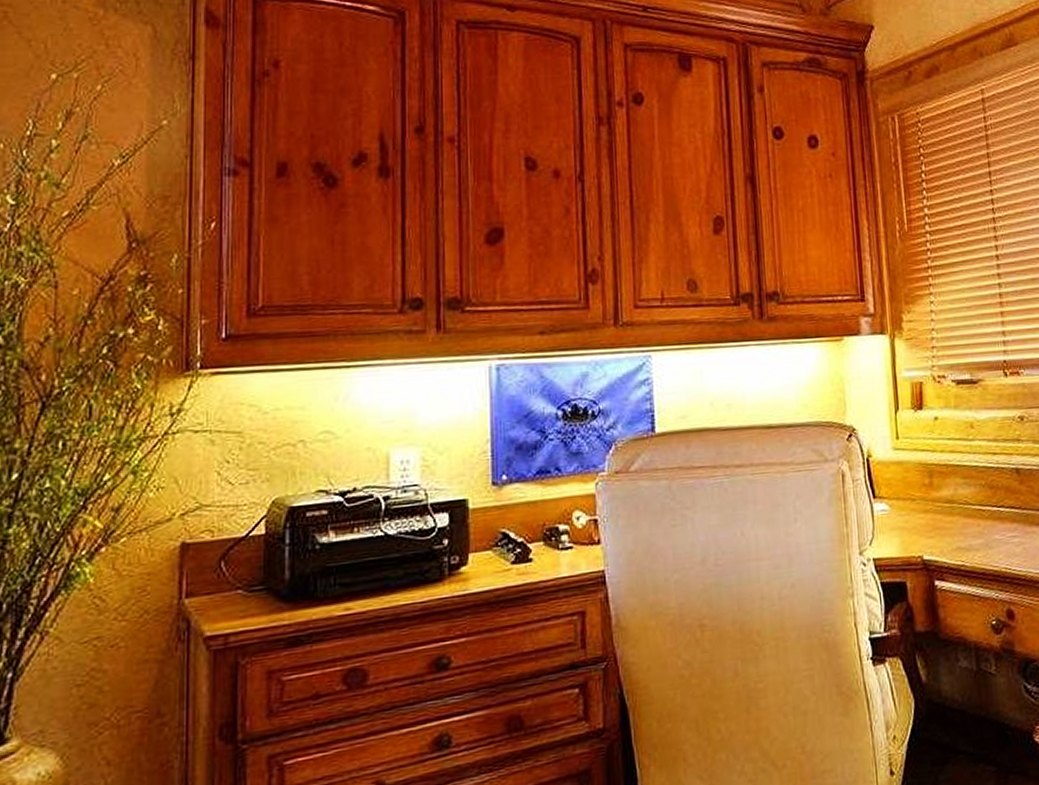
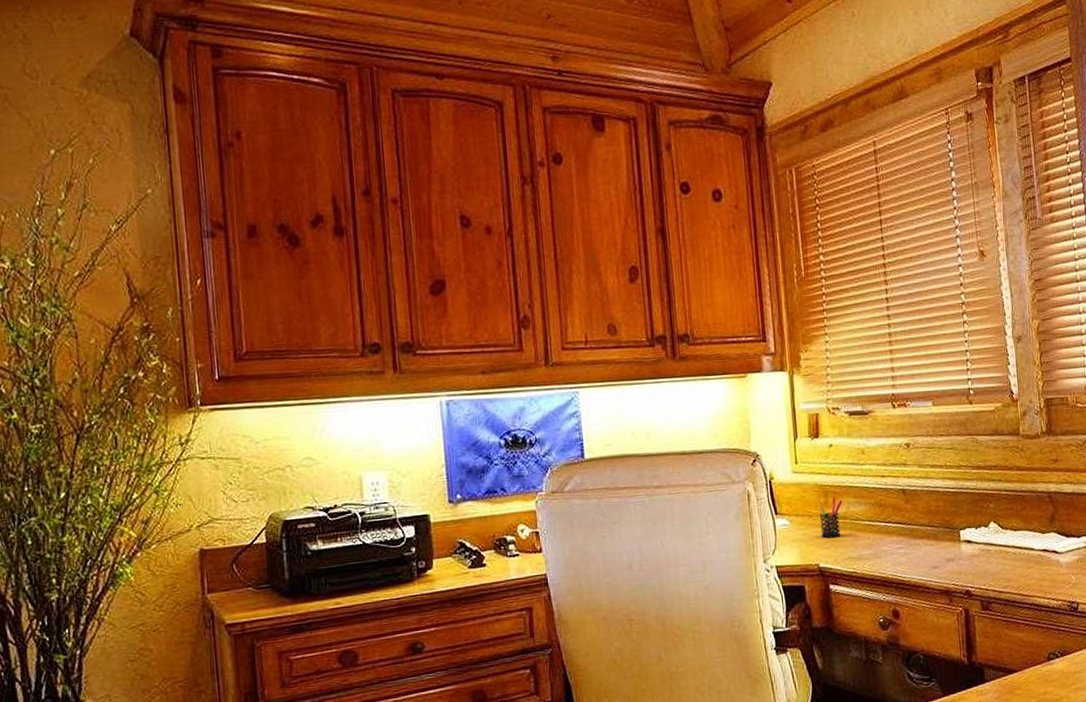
pen holder: none [920,476,950,525] -> present [817,496,843,538]

